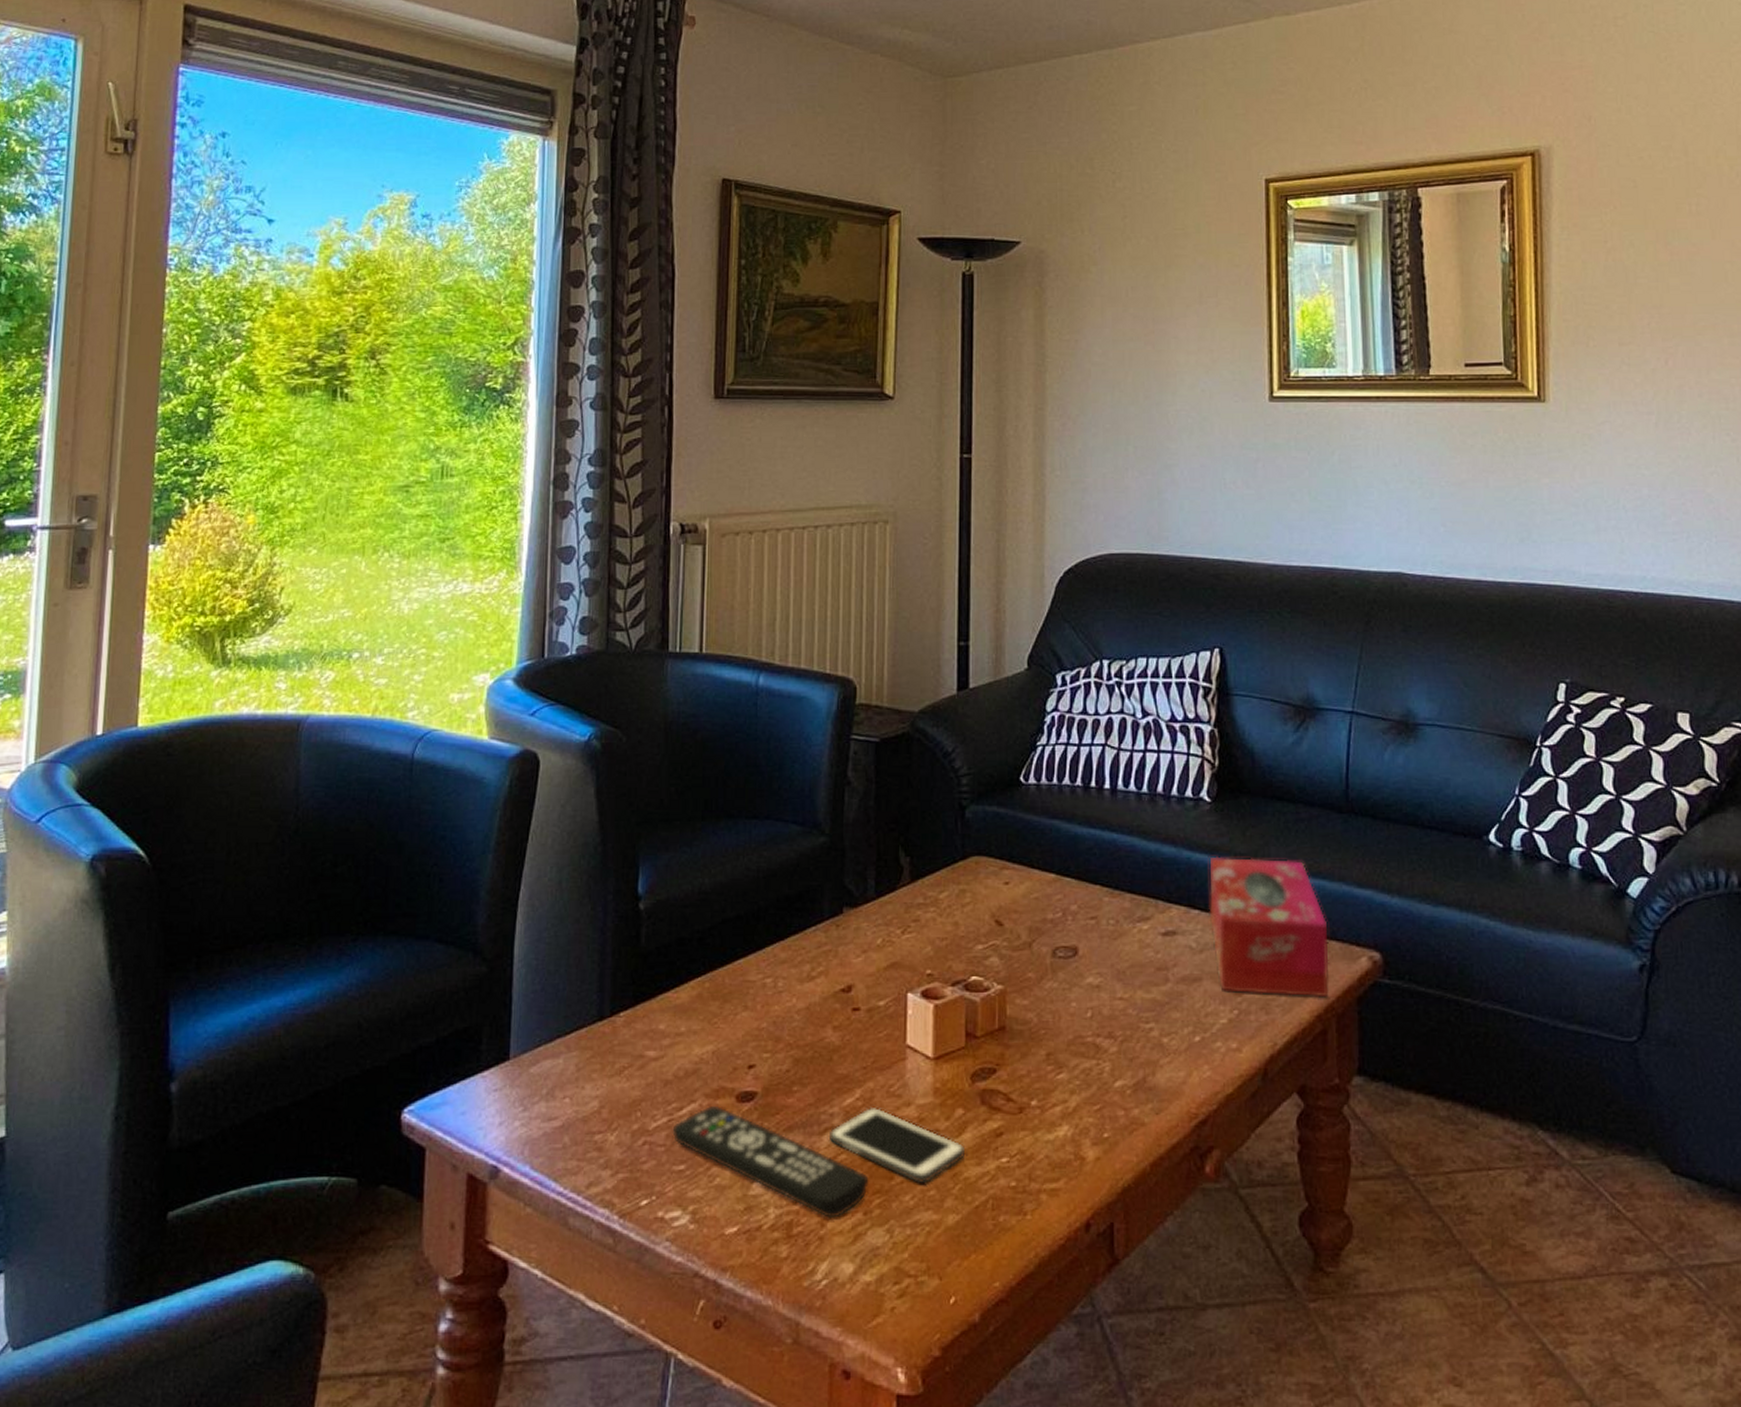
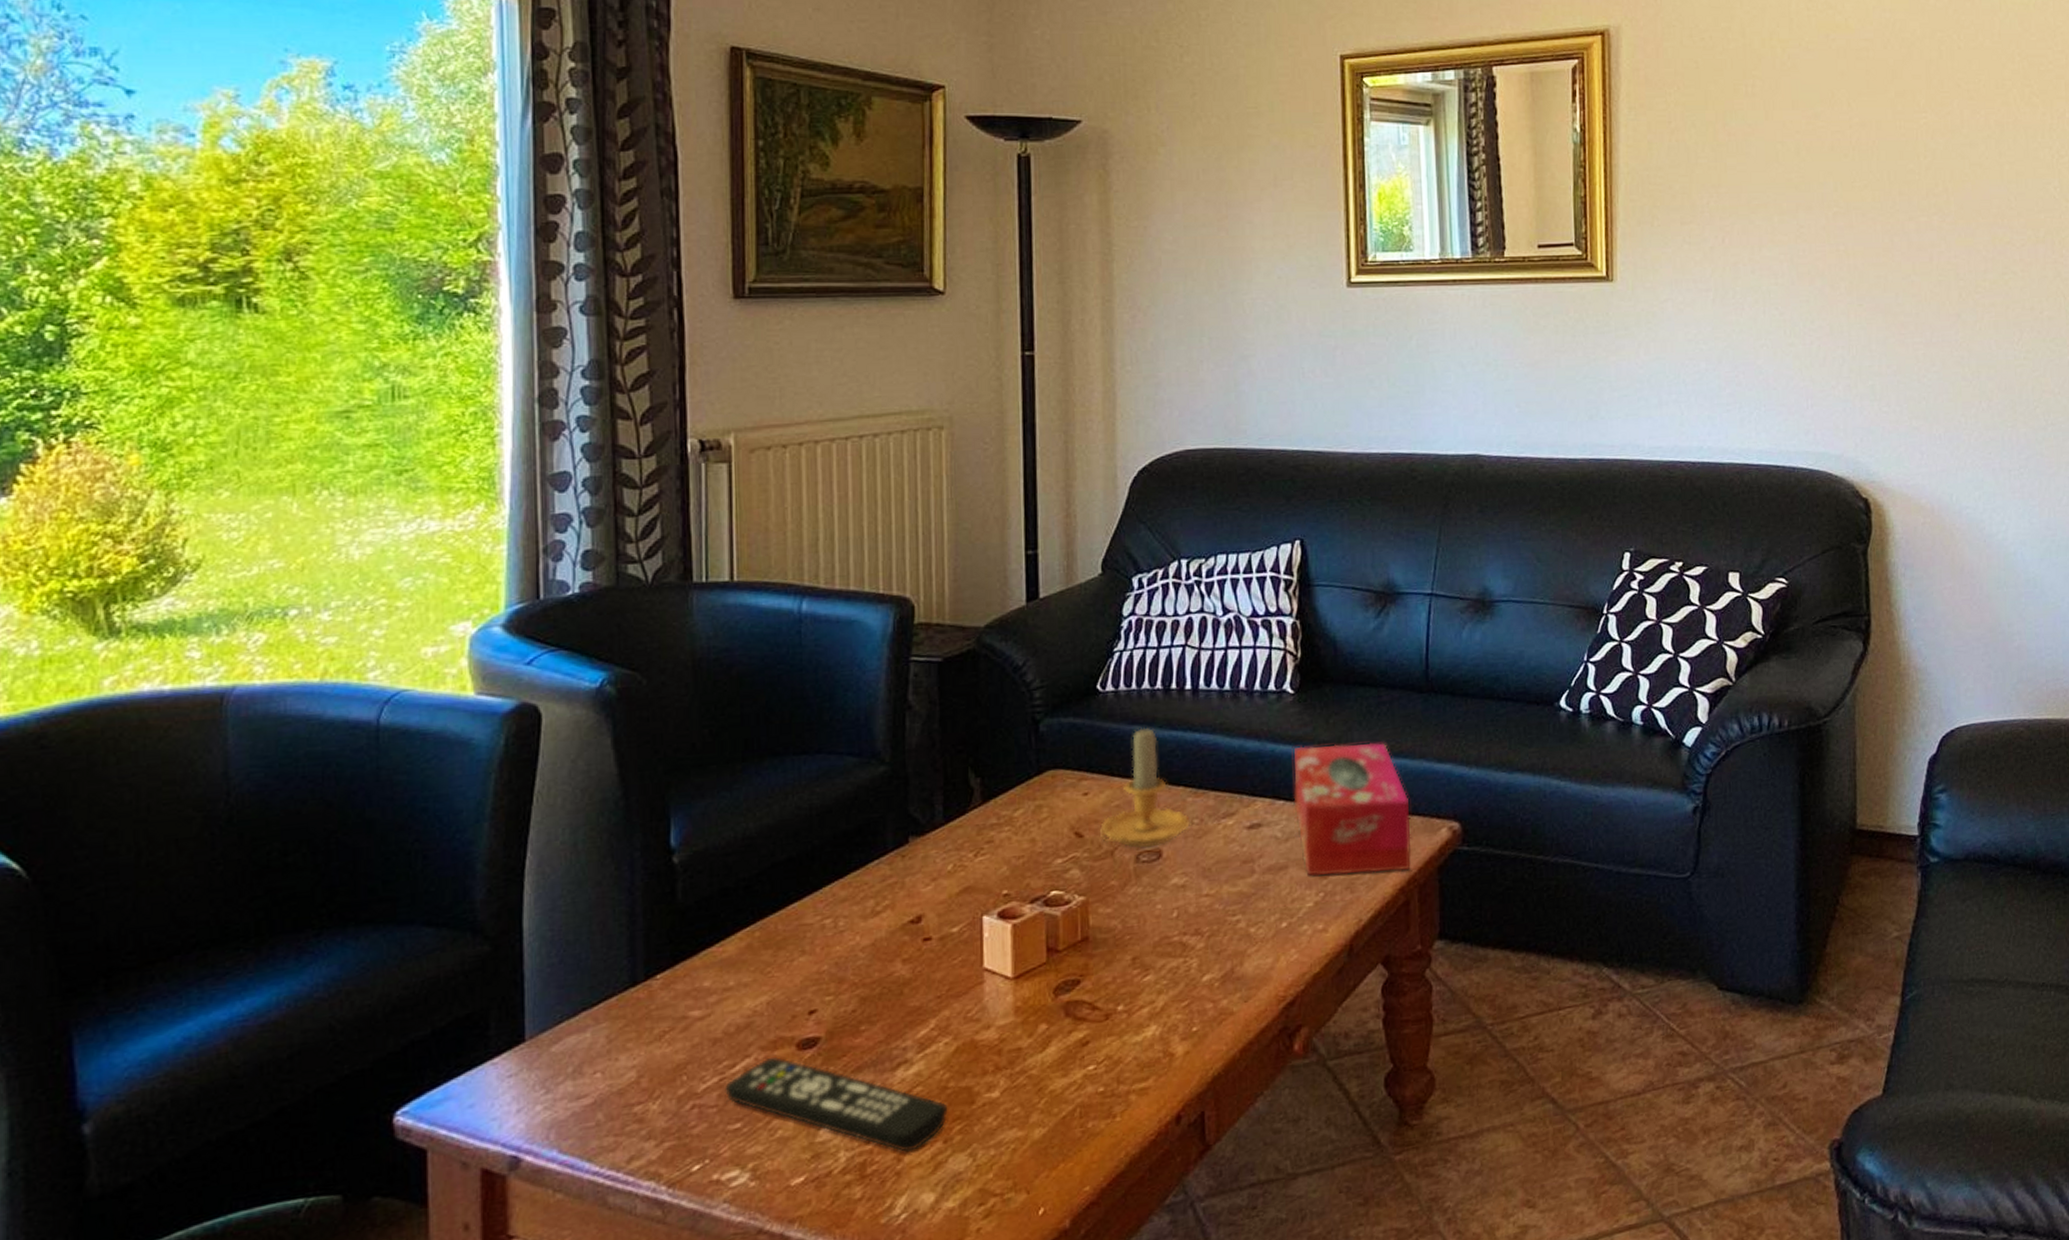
cell phone: present [830,1106,966,1184] -> none [903,1034,1051,1104]
candle: none [1019,821,1107,943] -> present [1100,726,1191,849]

